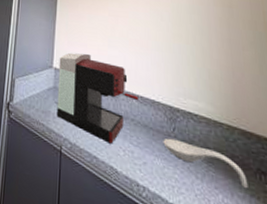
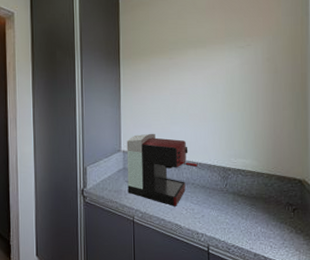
spoon rest: present [163,138,248,189] -> none [217,192,279,219]

